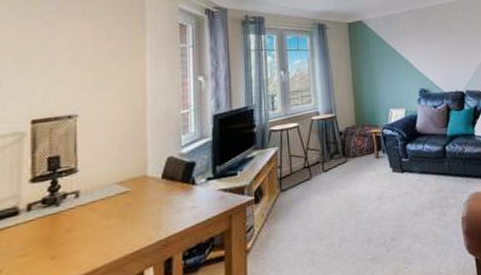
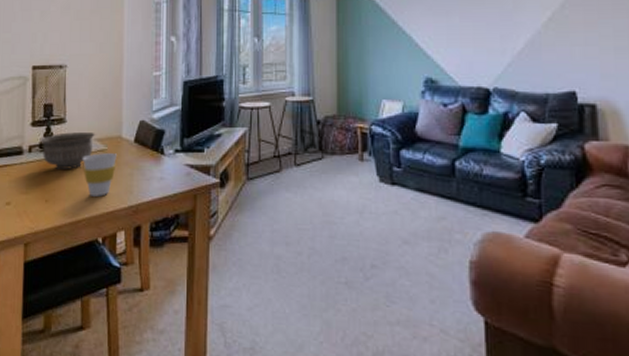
bowl: none [42,177,116,223] -> present [39,132,96,171]
cup: none [100,193,142,241] -> present [83,153,117,197]

